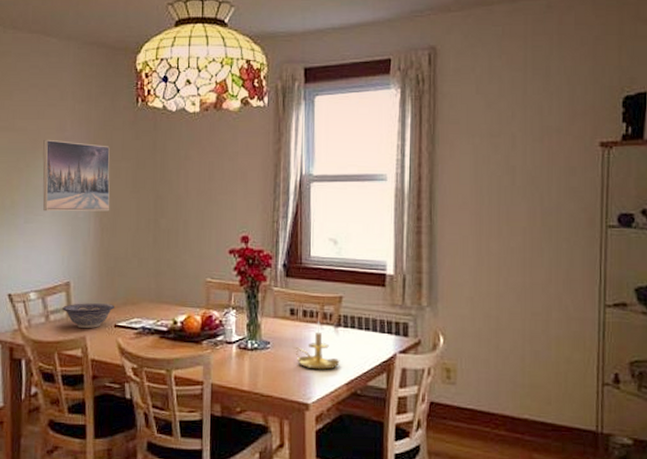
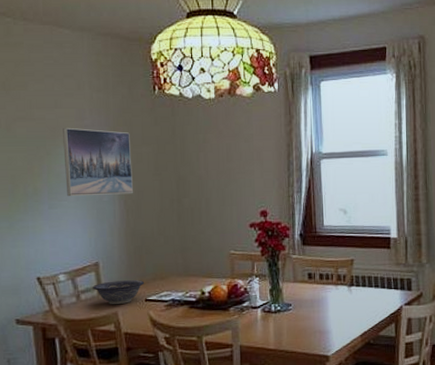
candle holder: present [293,321,340,370] -> none [313,283,354,325]

